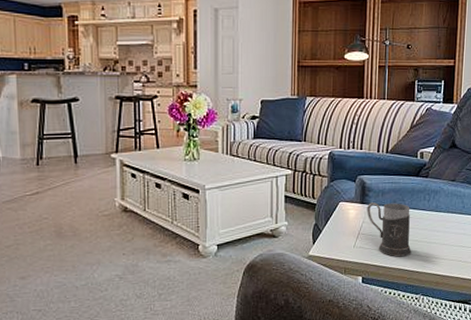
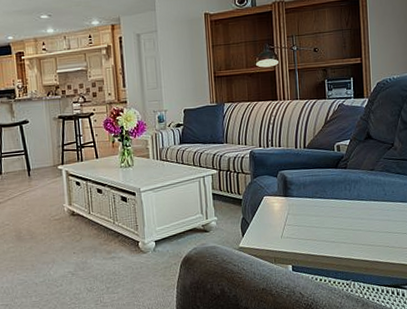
mug: present [366,202,412,257] -> none [290,194,338,245]

